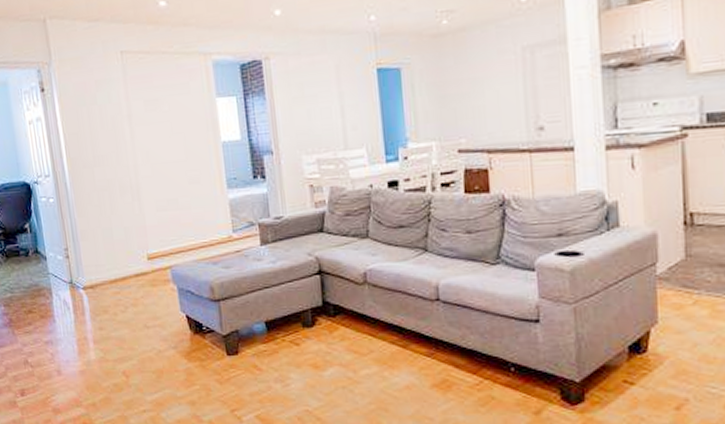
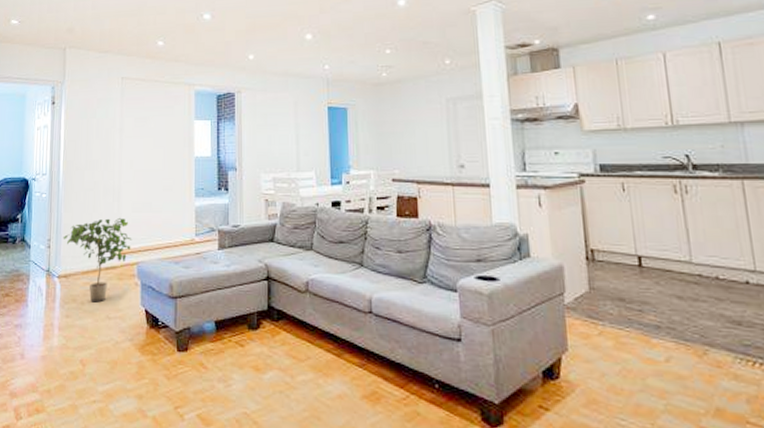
potted plant: none [81,218,161,312] -> present [63,217,132,303]

